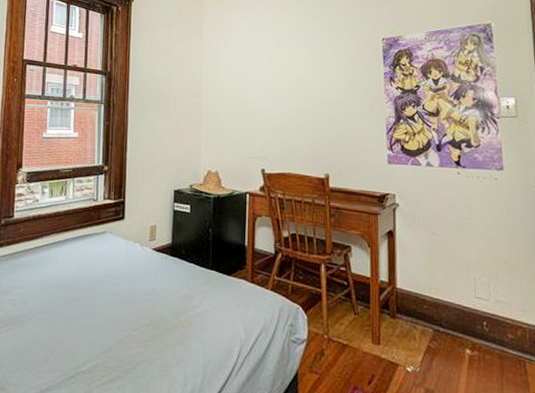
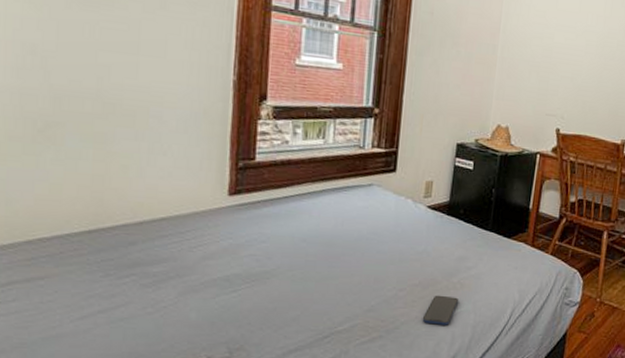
smartphone: none [155,334,188,365] -> present [422,295,459,325]

